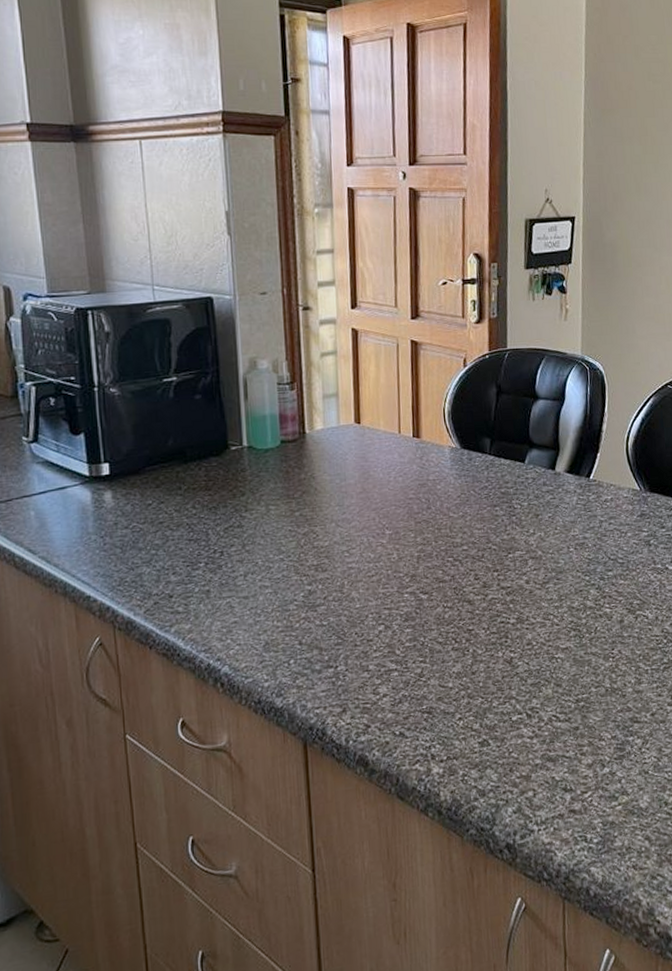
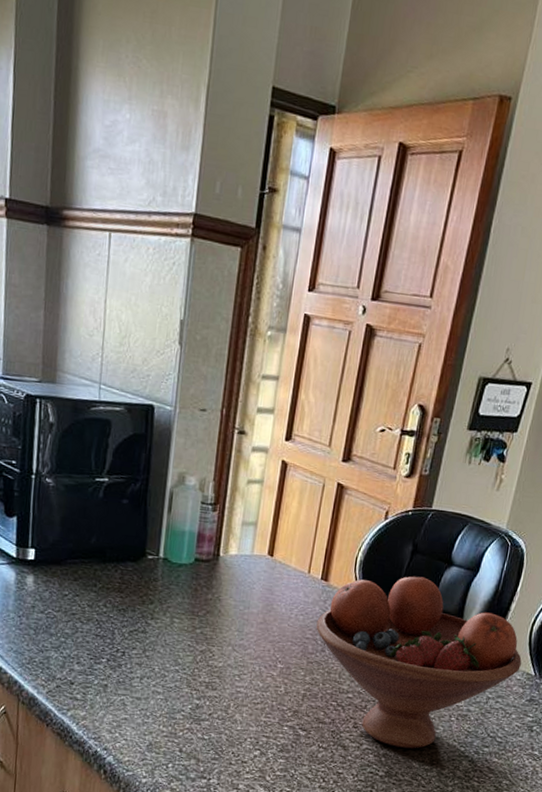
fruit bowl: none [417,415,625,591] -> present [316,576,522,749]

